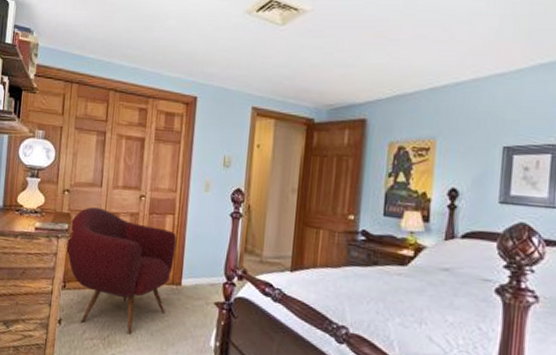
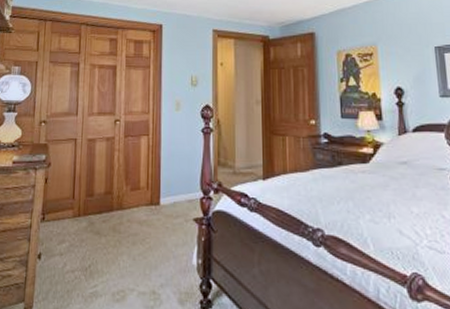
armchair: present [66,207,177,335] -> none [44,136,153,262]

